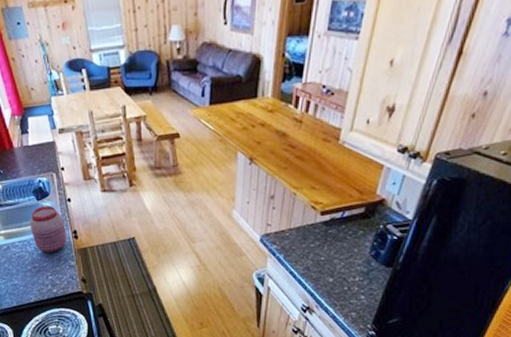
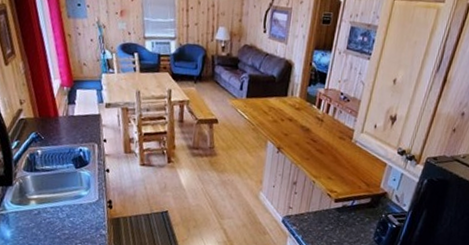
jar: present [30,205,67,252] -> none [64,174,102,220]

